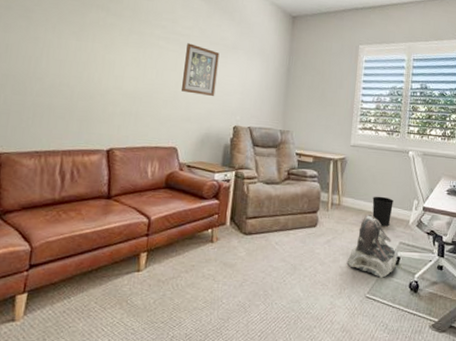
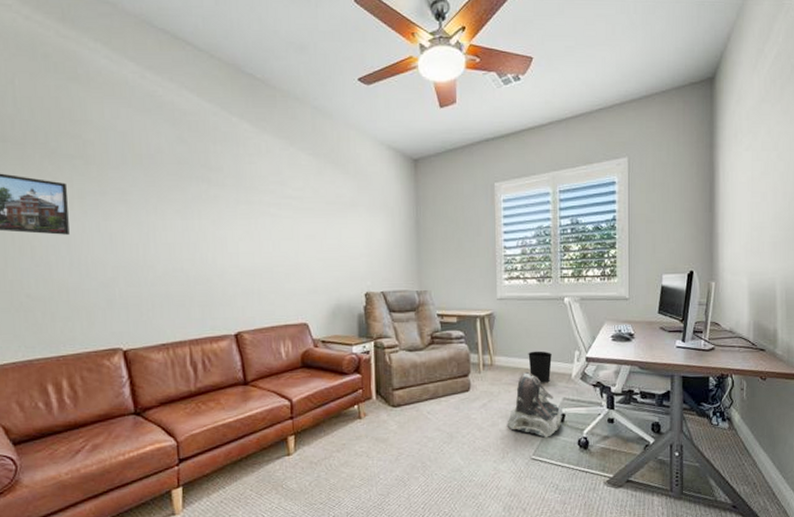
wall art: present [181,43,220,97] -> none [301,206,340,264]

